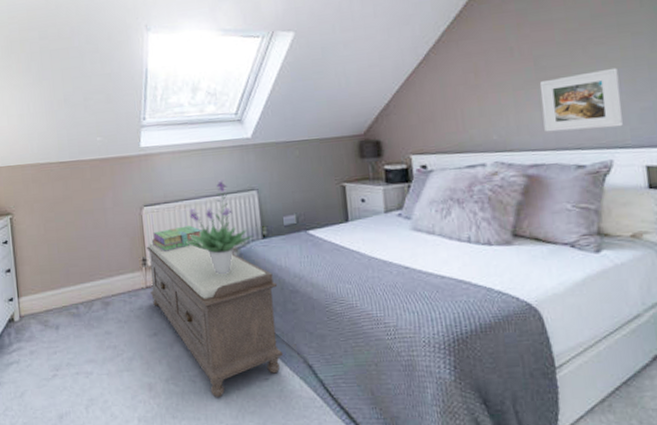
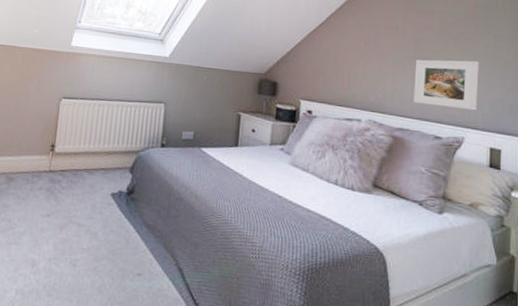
bench: present [146,242,284,398] -> none [51,131,166,284]
stack of books: present [152,225,202,251] -> none [63,122,110,143]
potted plant: present [185,179,253,274] -> none [92,87,153,172]

